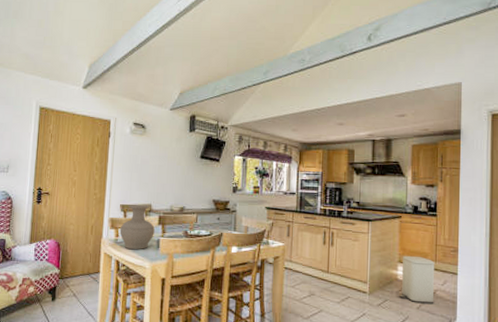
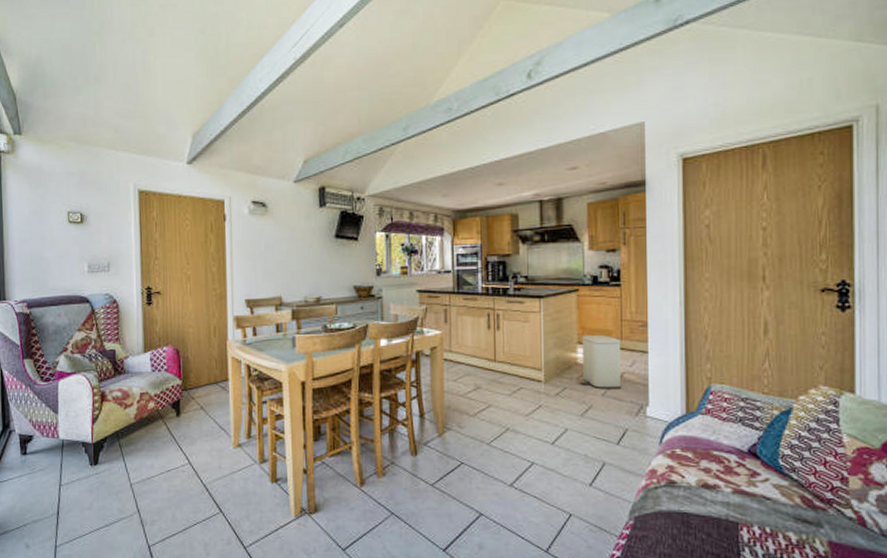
vase: present [119,204,155,250] -> none [247,297,288,351]

